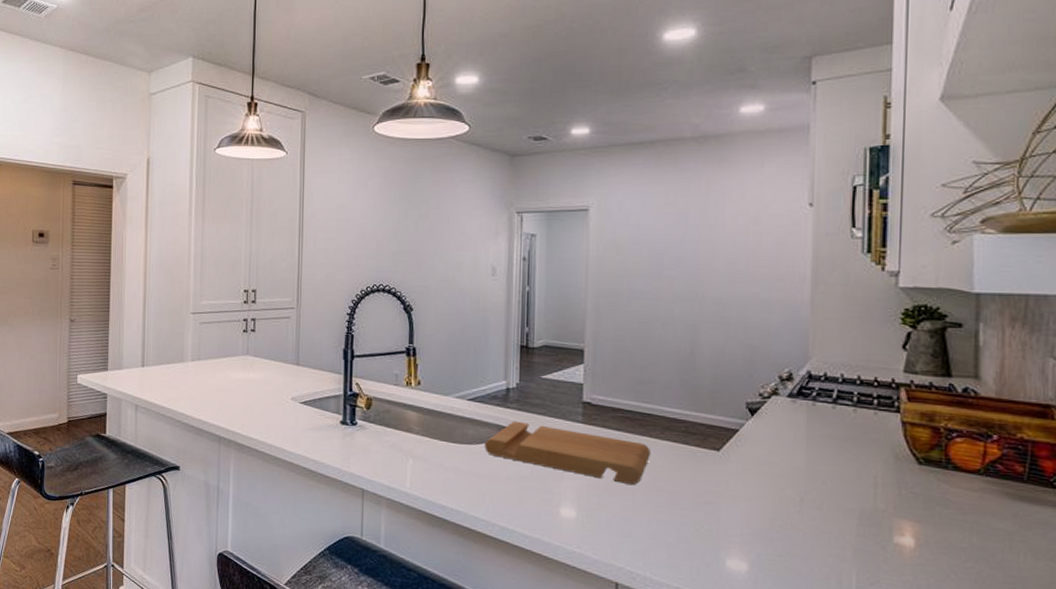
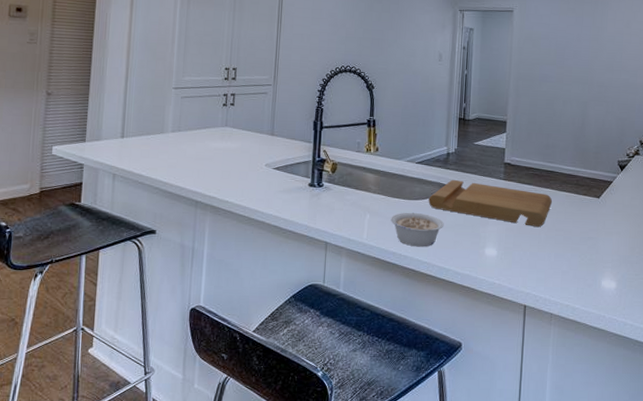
legume: none [438,458,506,502] -> present [391,212,444,247]

